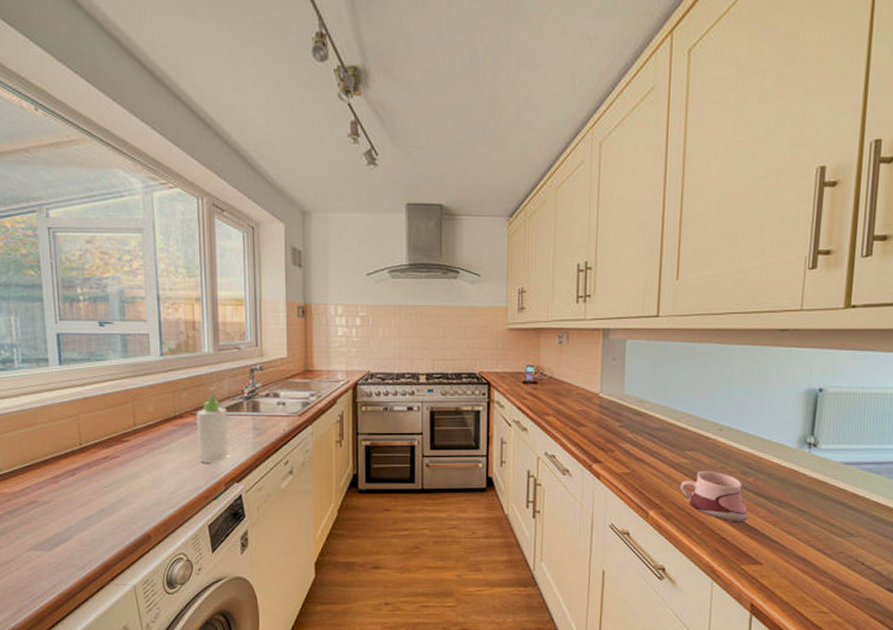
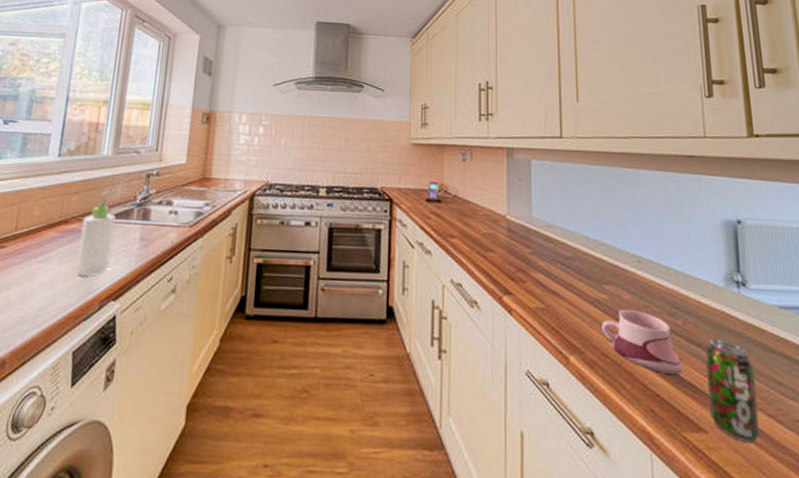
beverage can: none [767,492,812,571] -> present [705,338,760,444]

